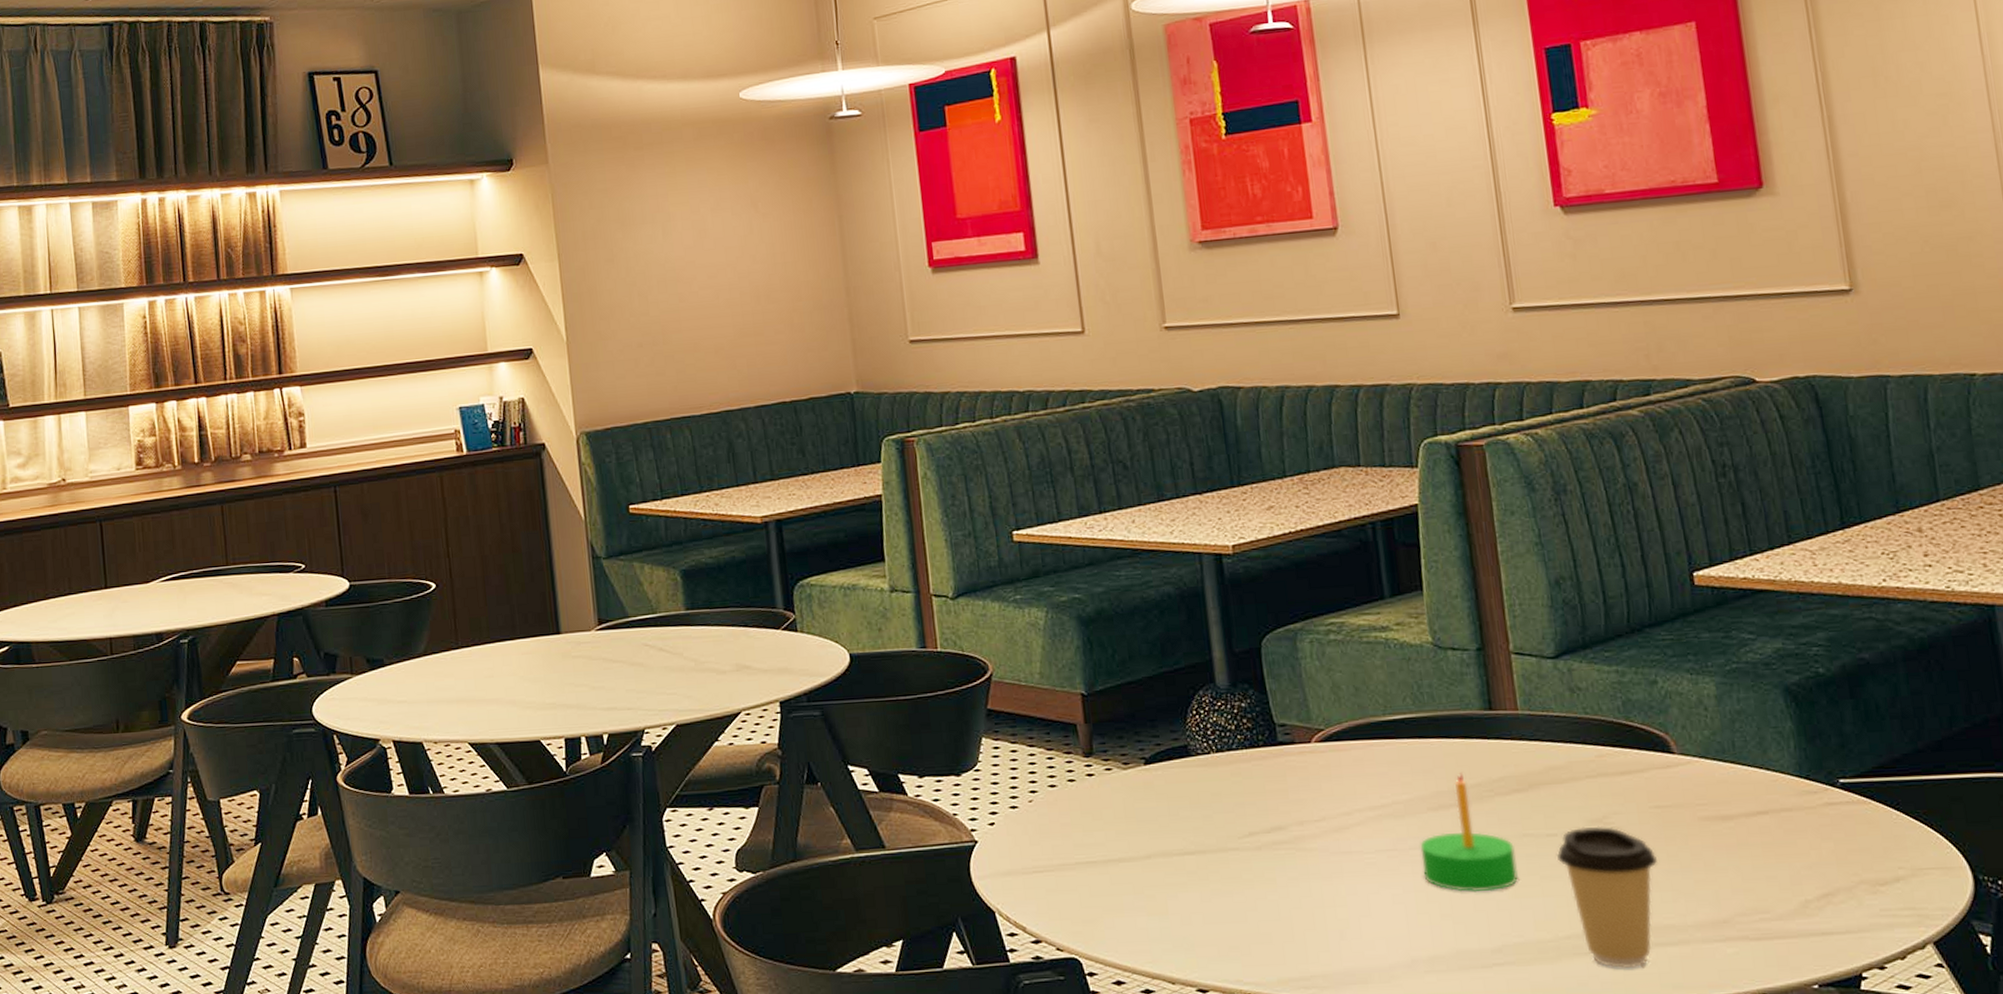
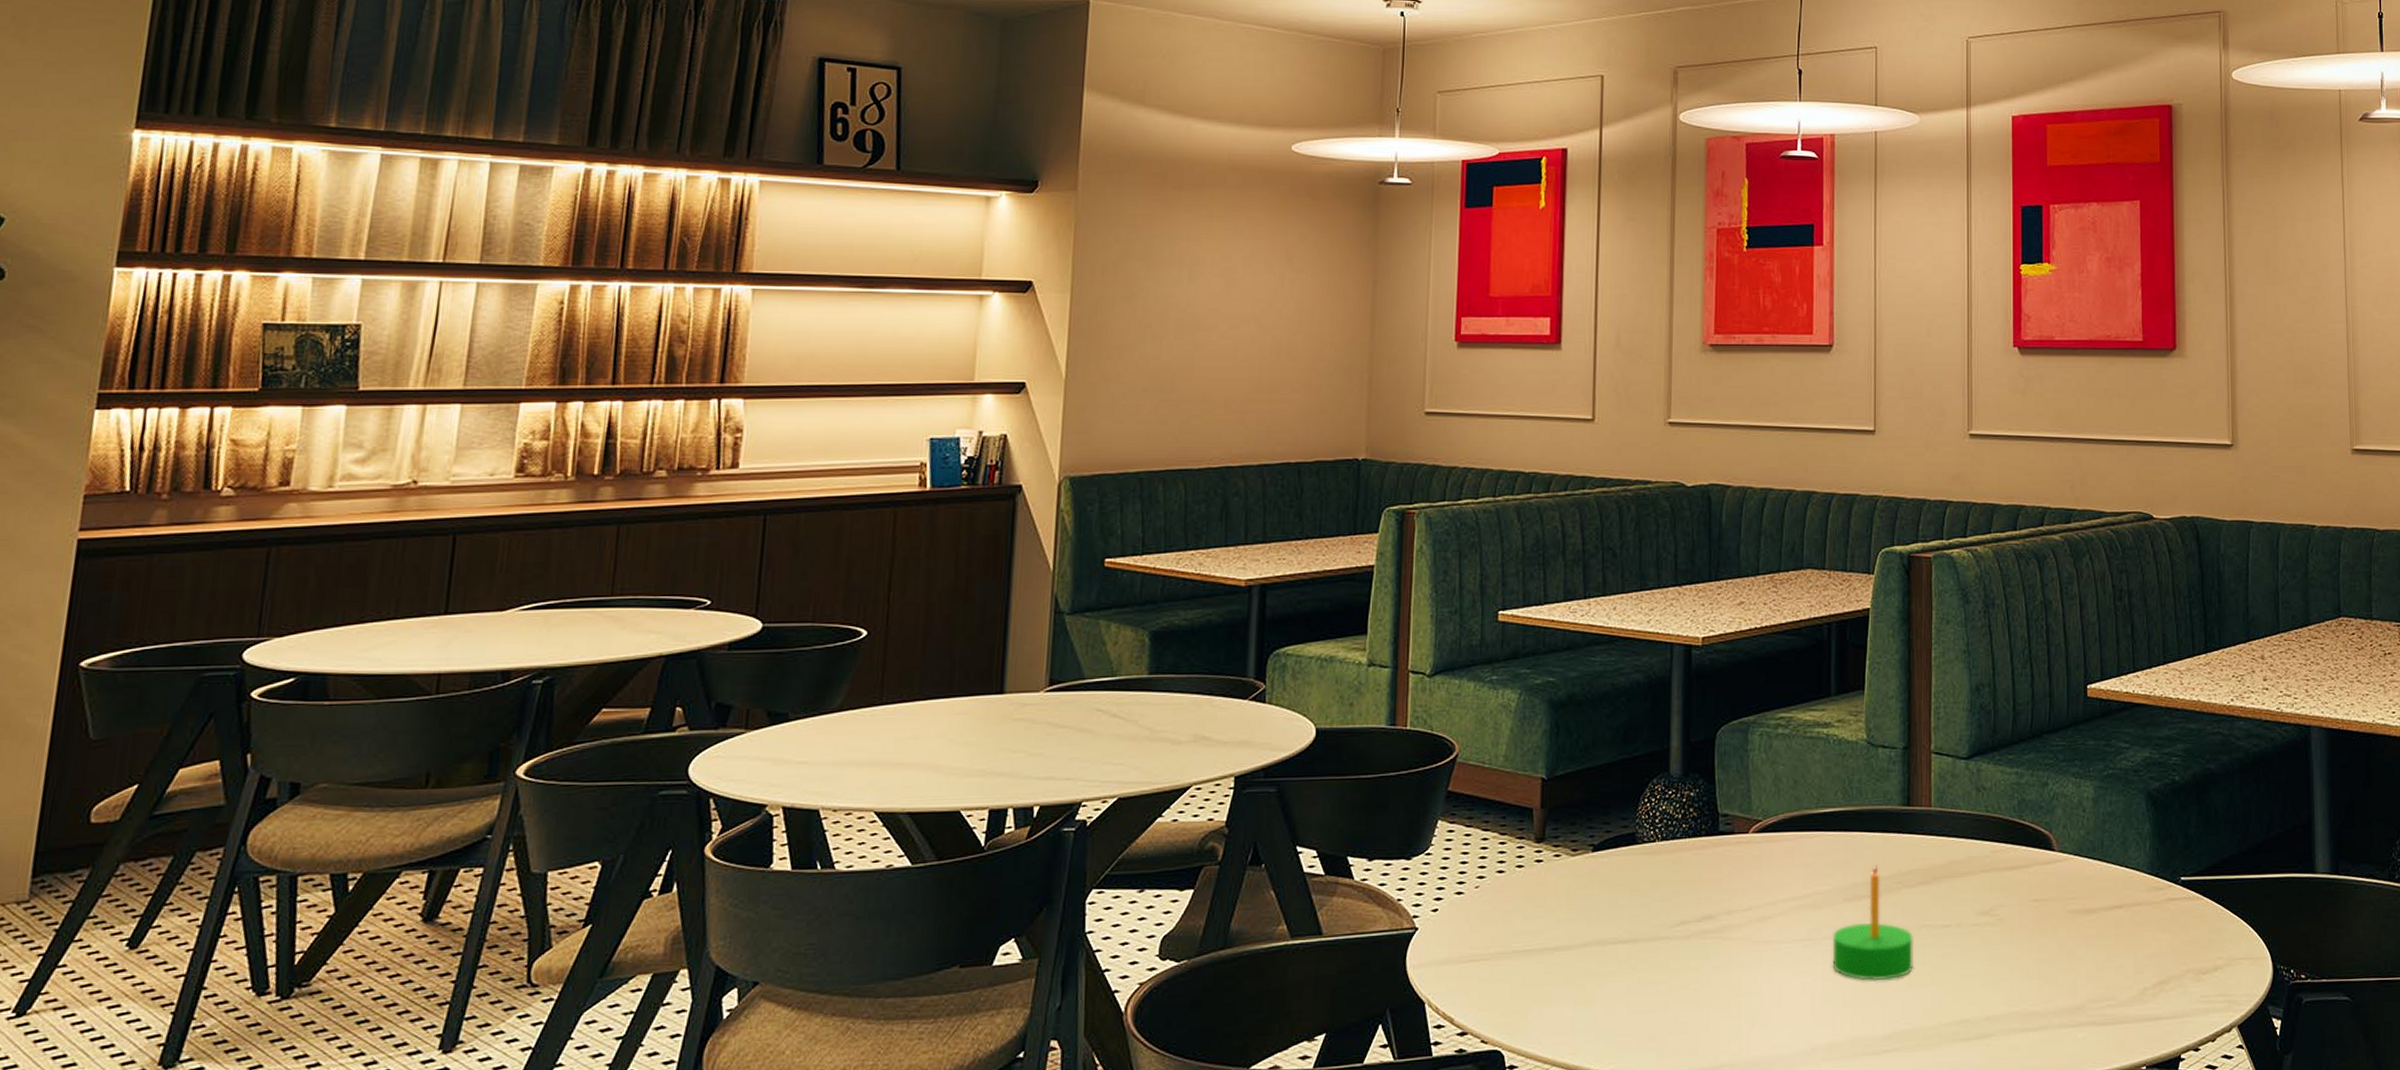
coffee cup: present [1556,826,1657,969] -> none [1947,918,2030,1054]

